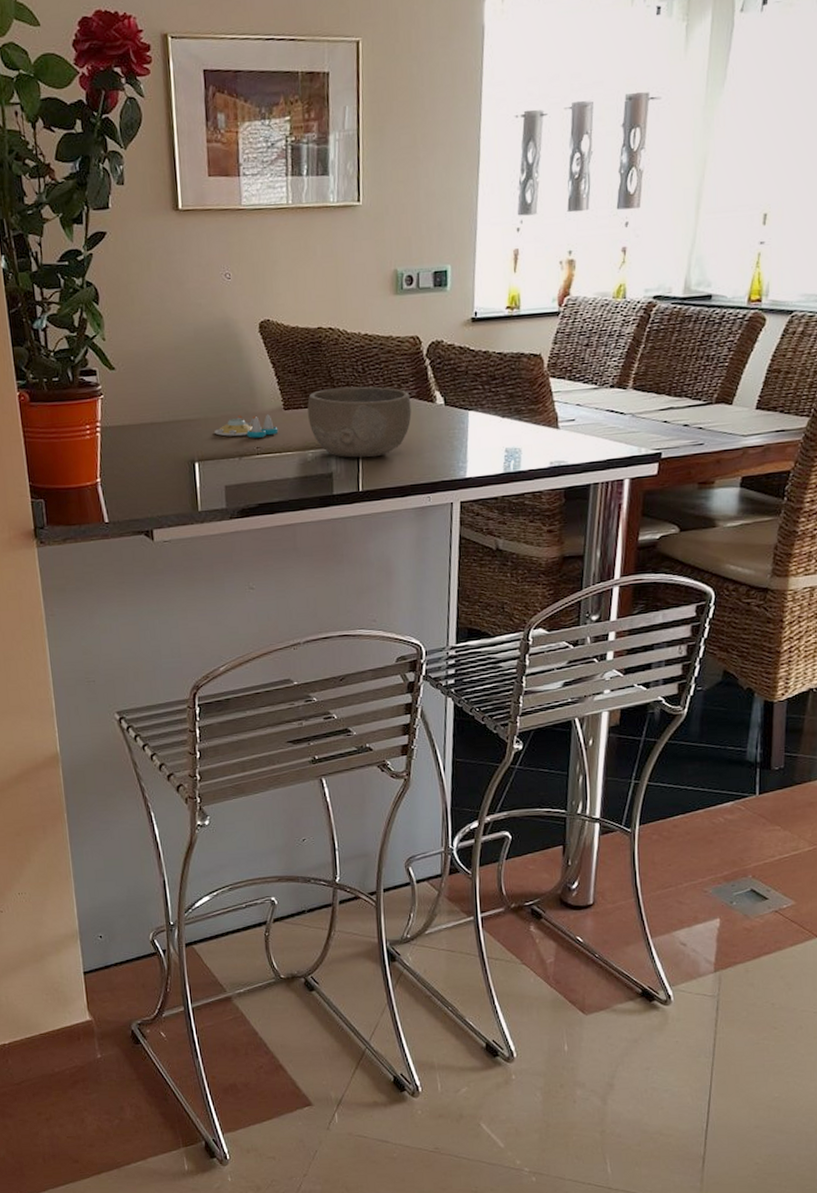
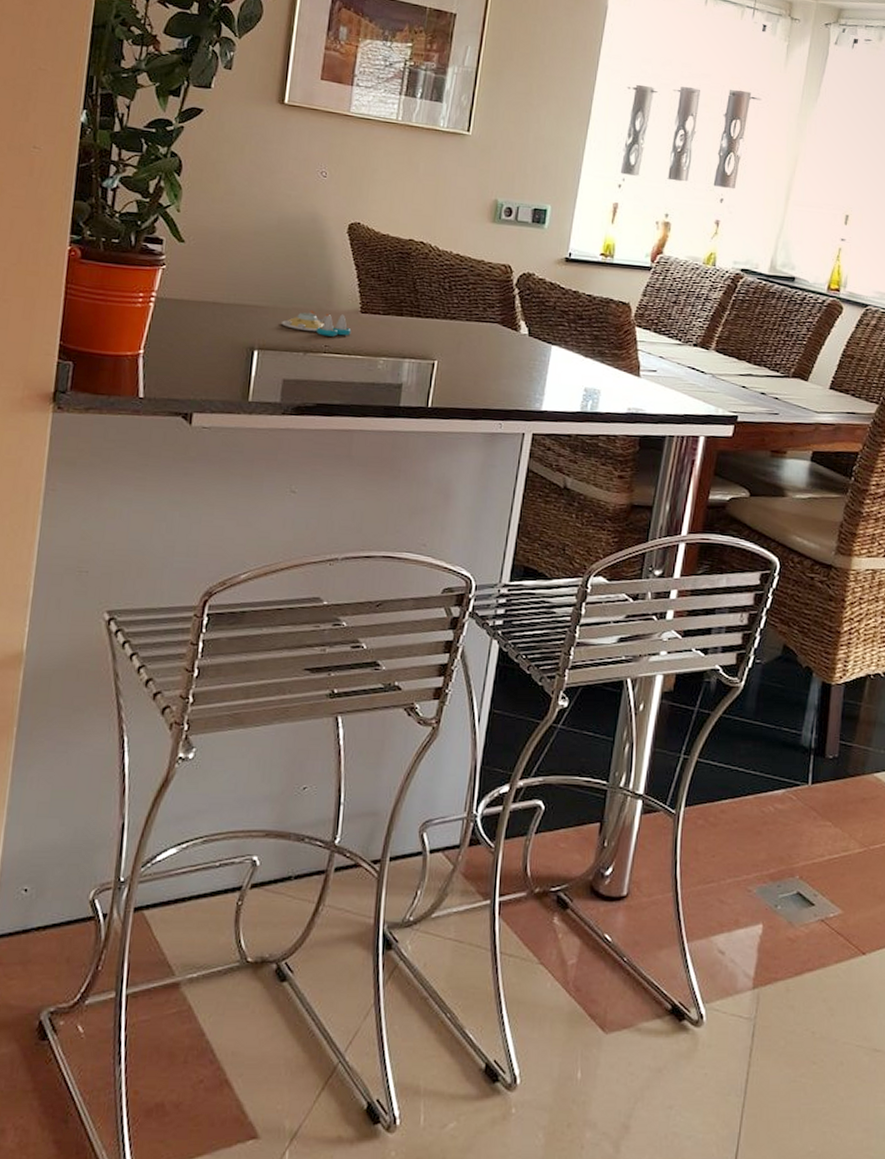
bowl: present [307,386,412,458] -> none [385,299,495,375]

